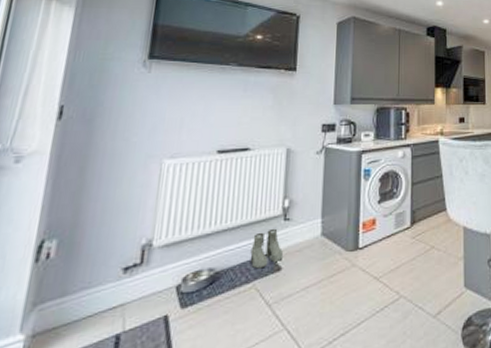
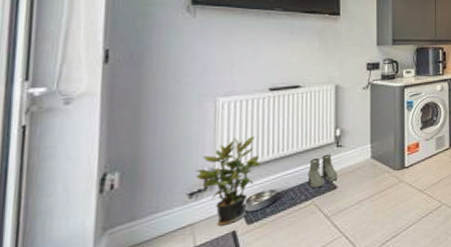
potted plant: none [133,204,202,308] -> present [196,136,261,226]

